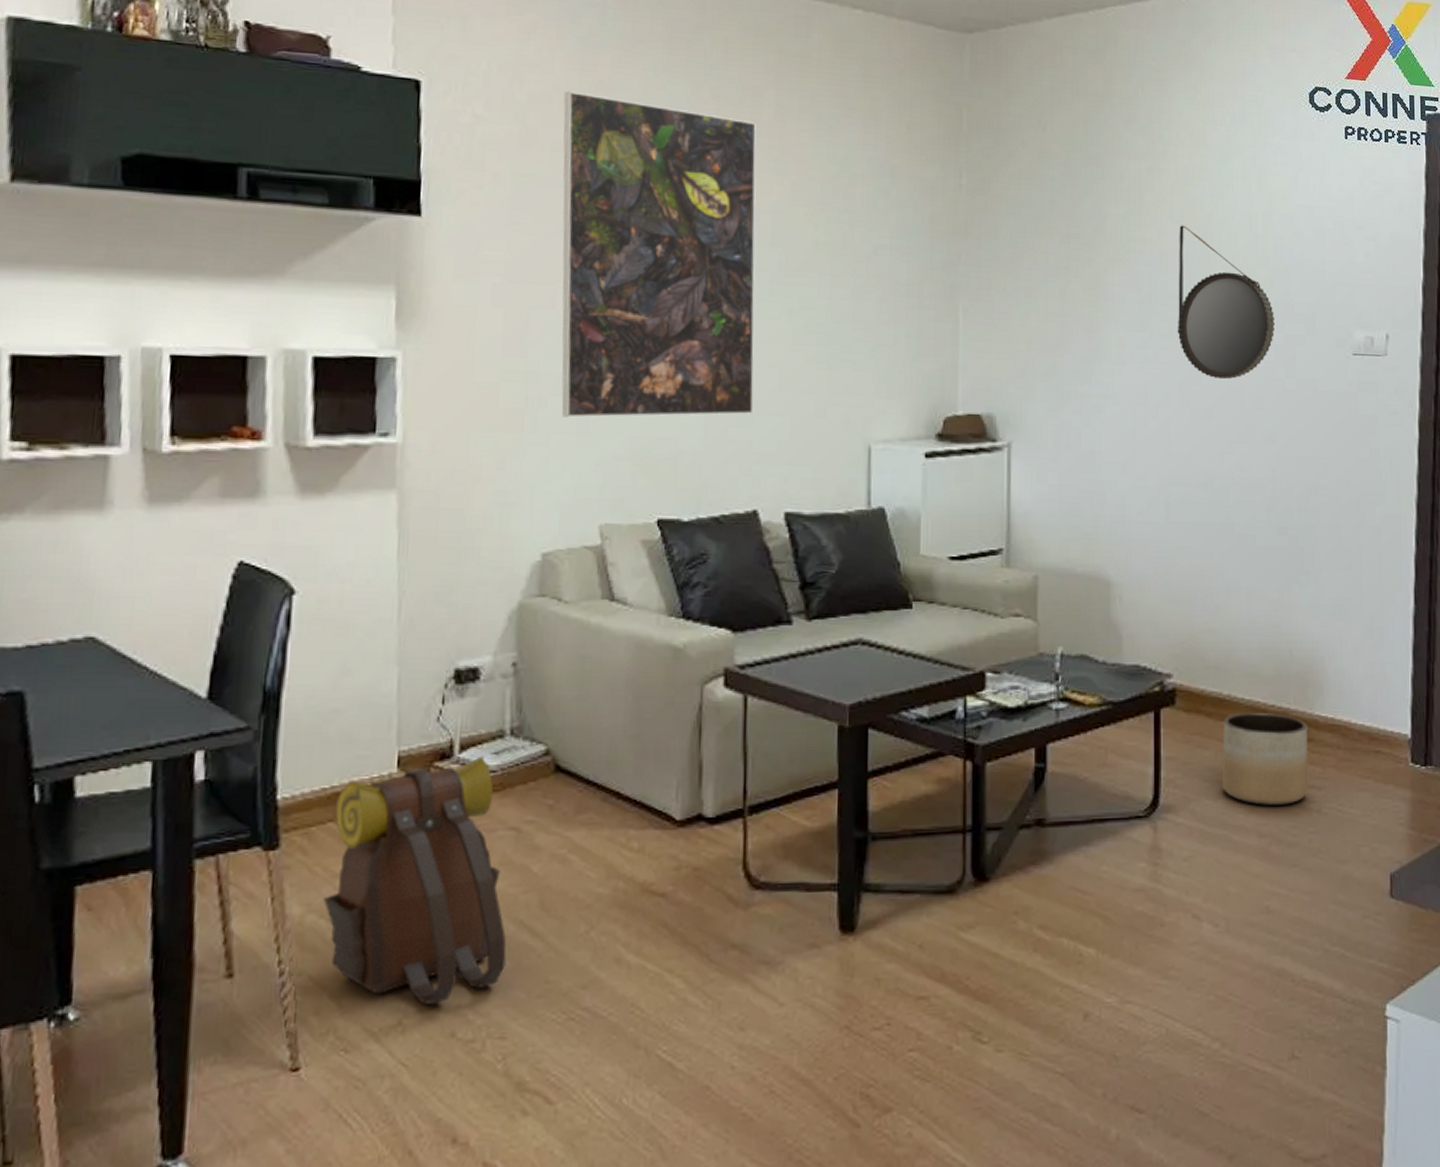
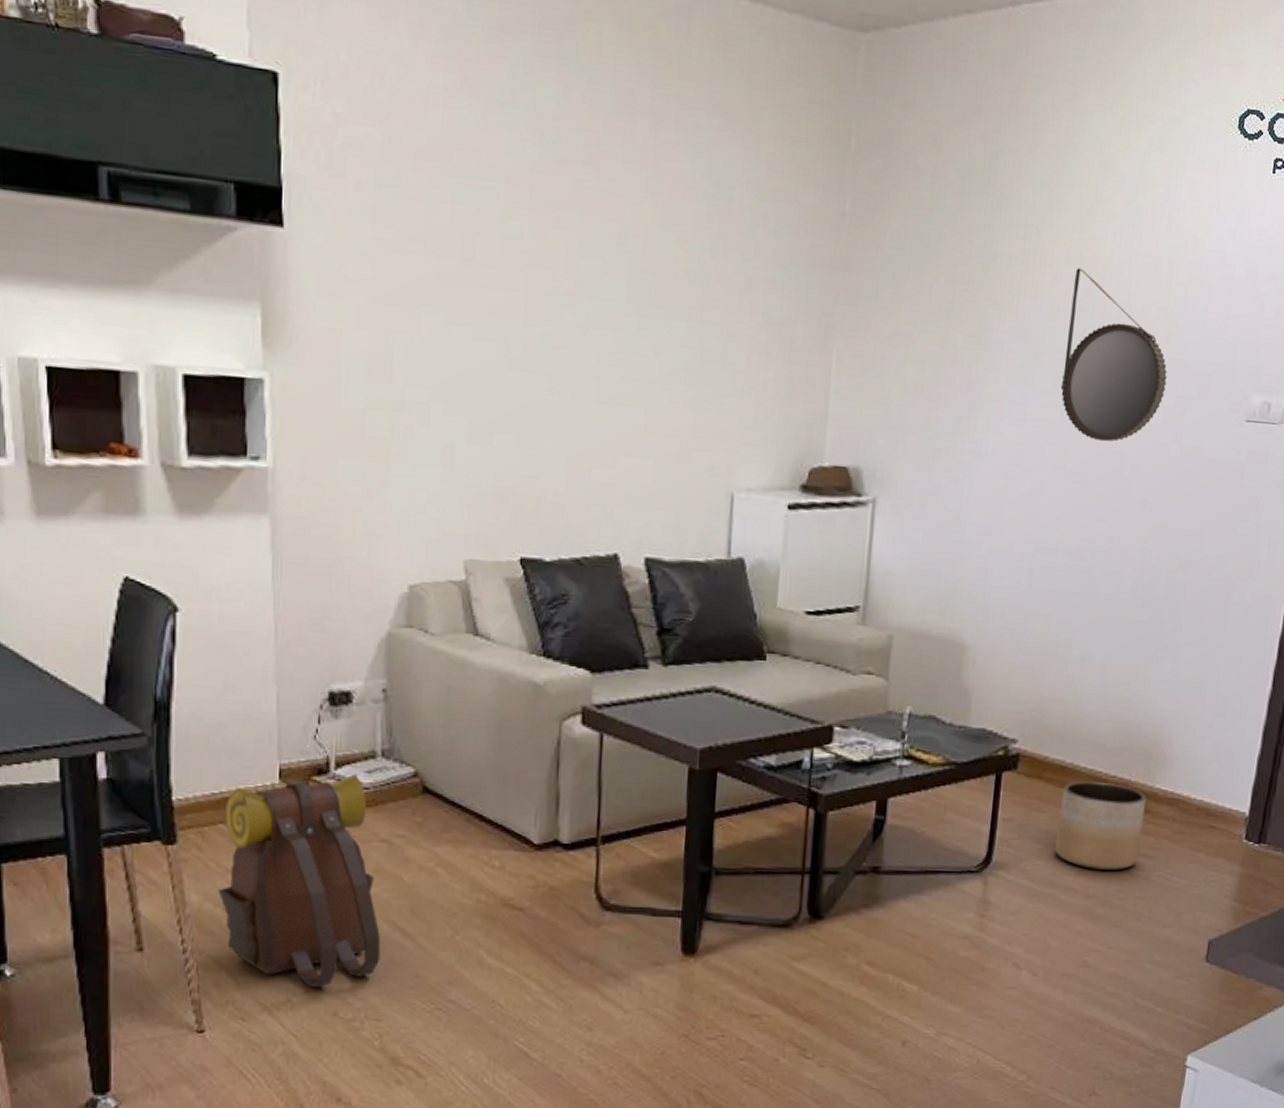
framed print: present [561,91,756,418] -> none [427,89,629,455]

